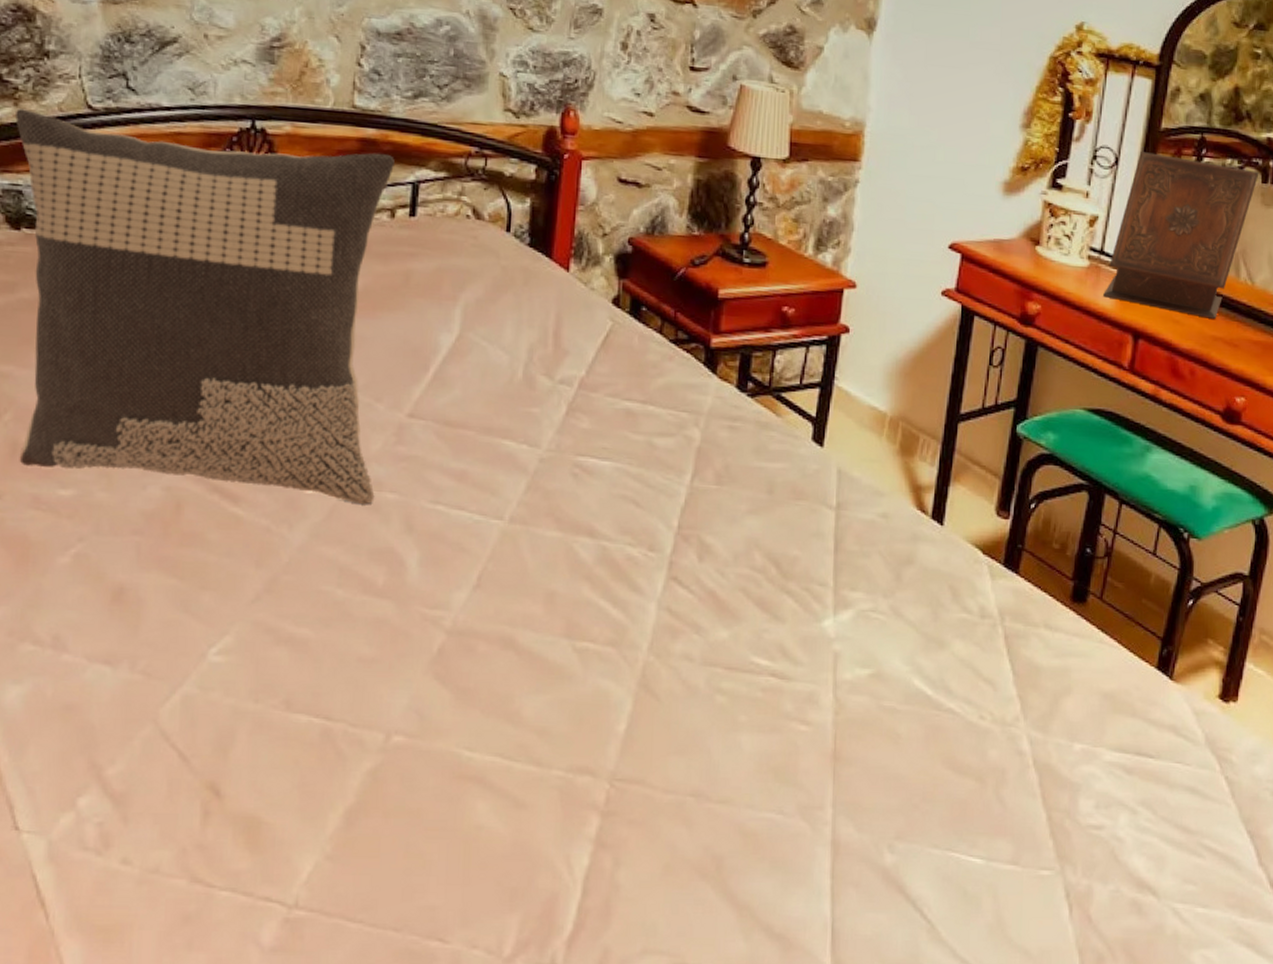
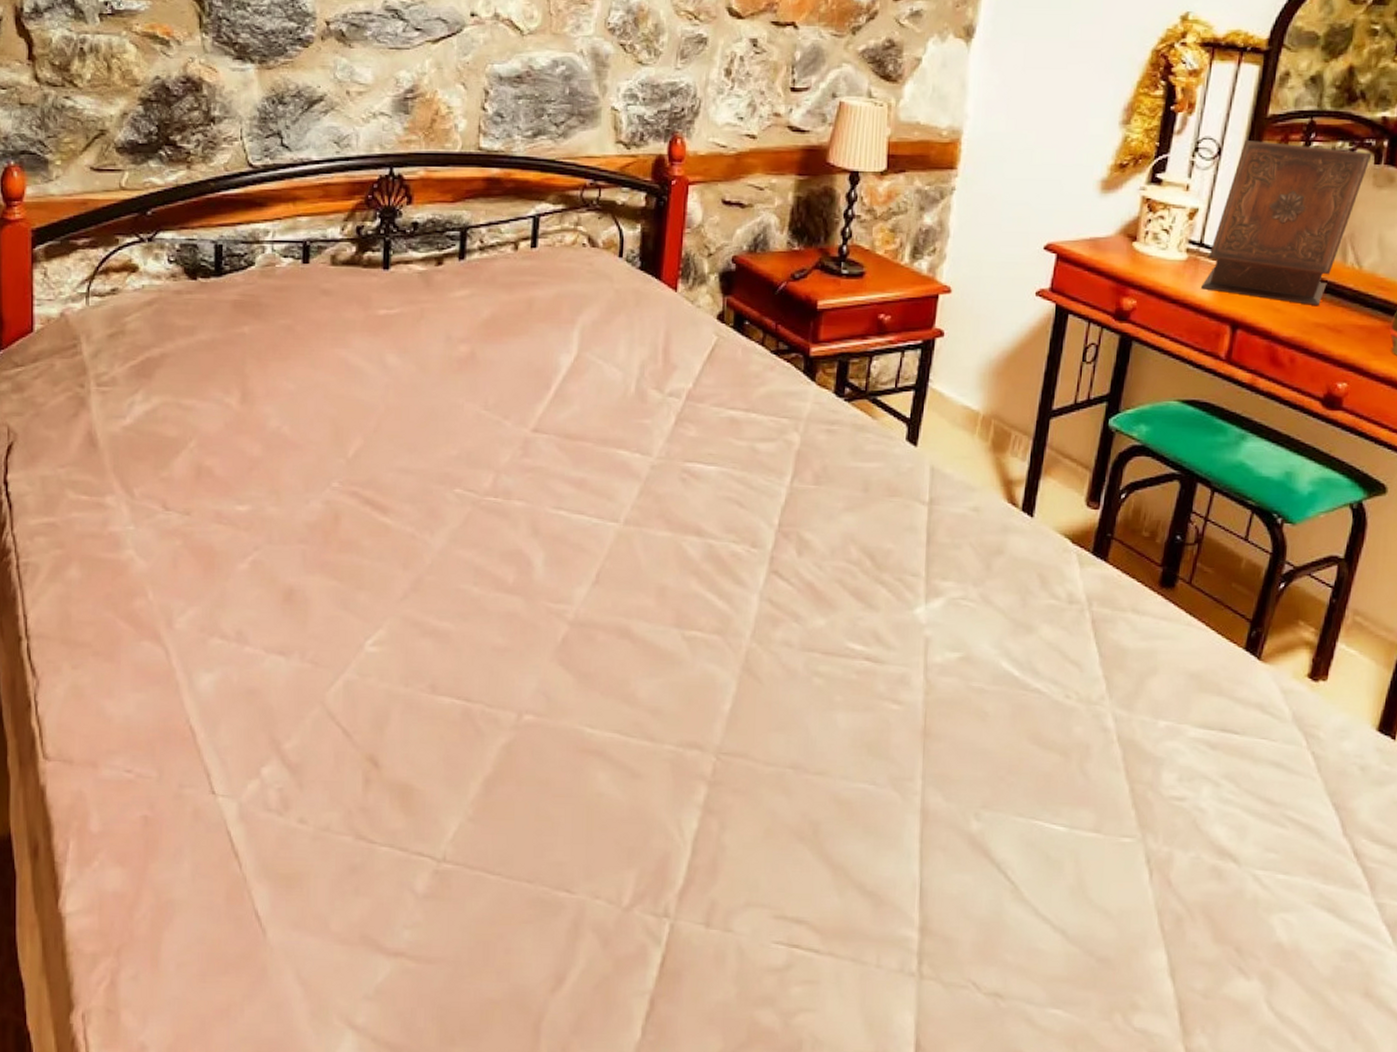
pillow: present [15,108,394,505] -> none [189,171,517,512]

